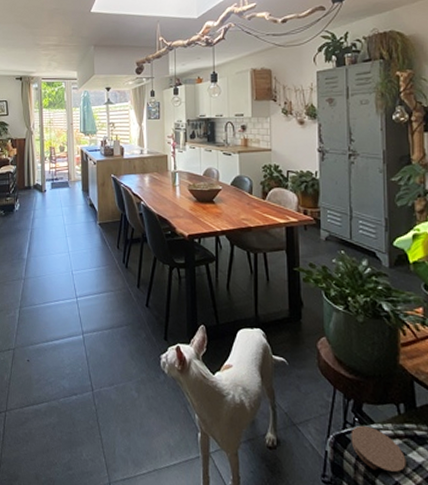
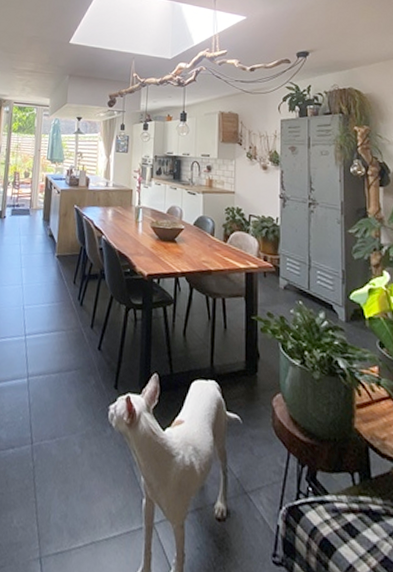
coaster: present [351,425,406,472] -> none [304,496,361,553]

